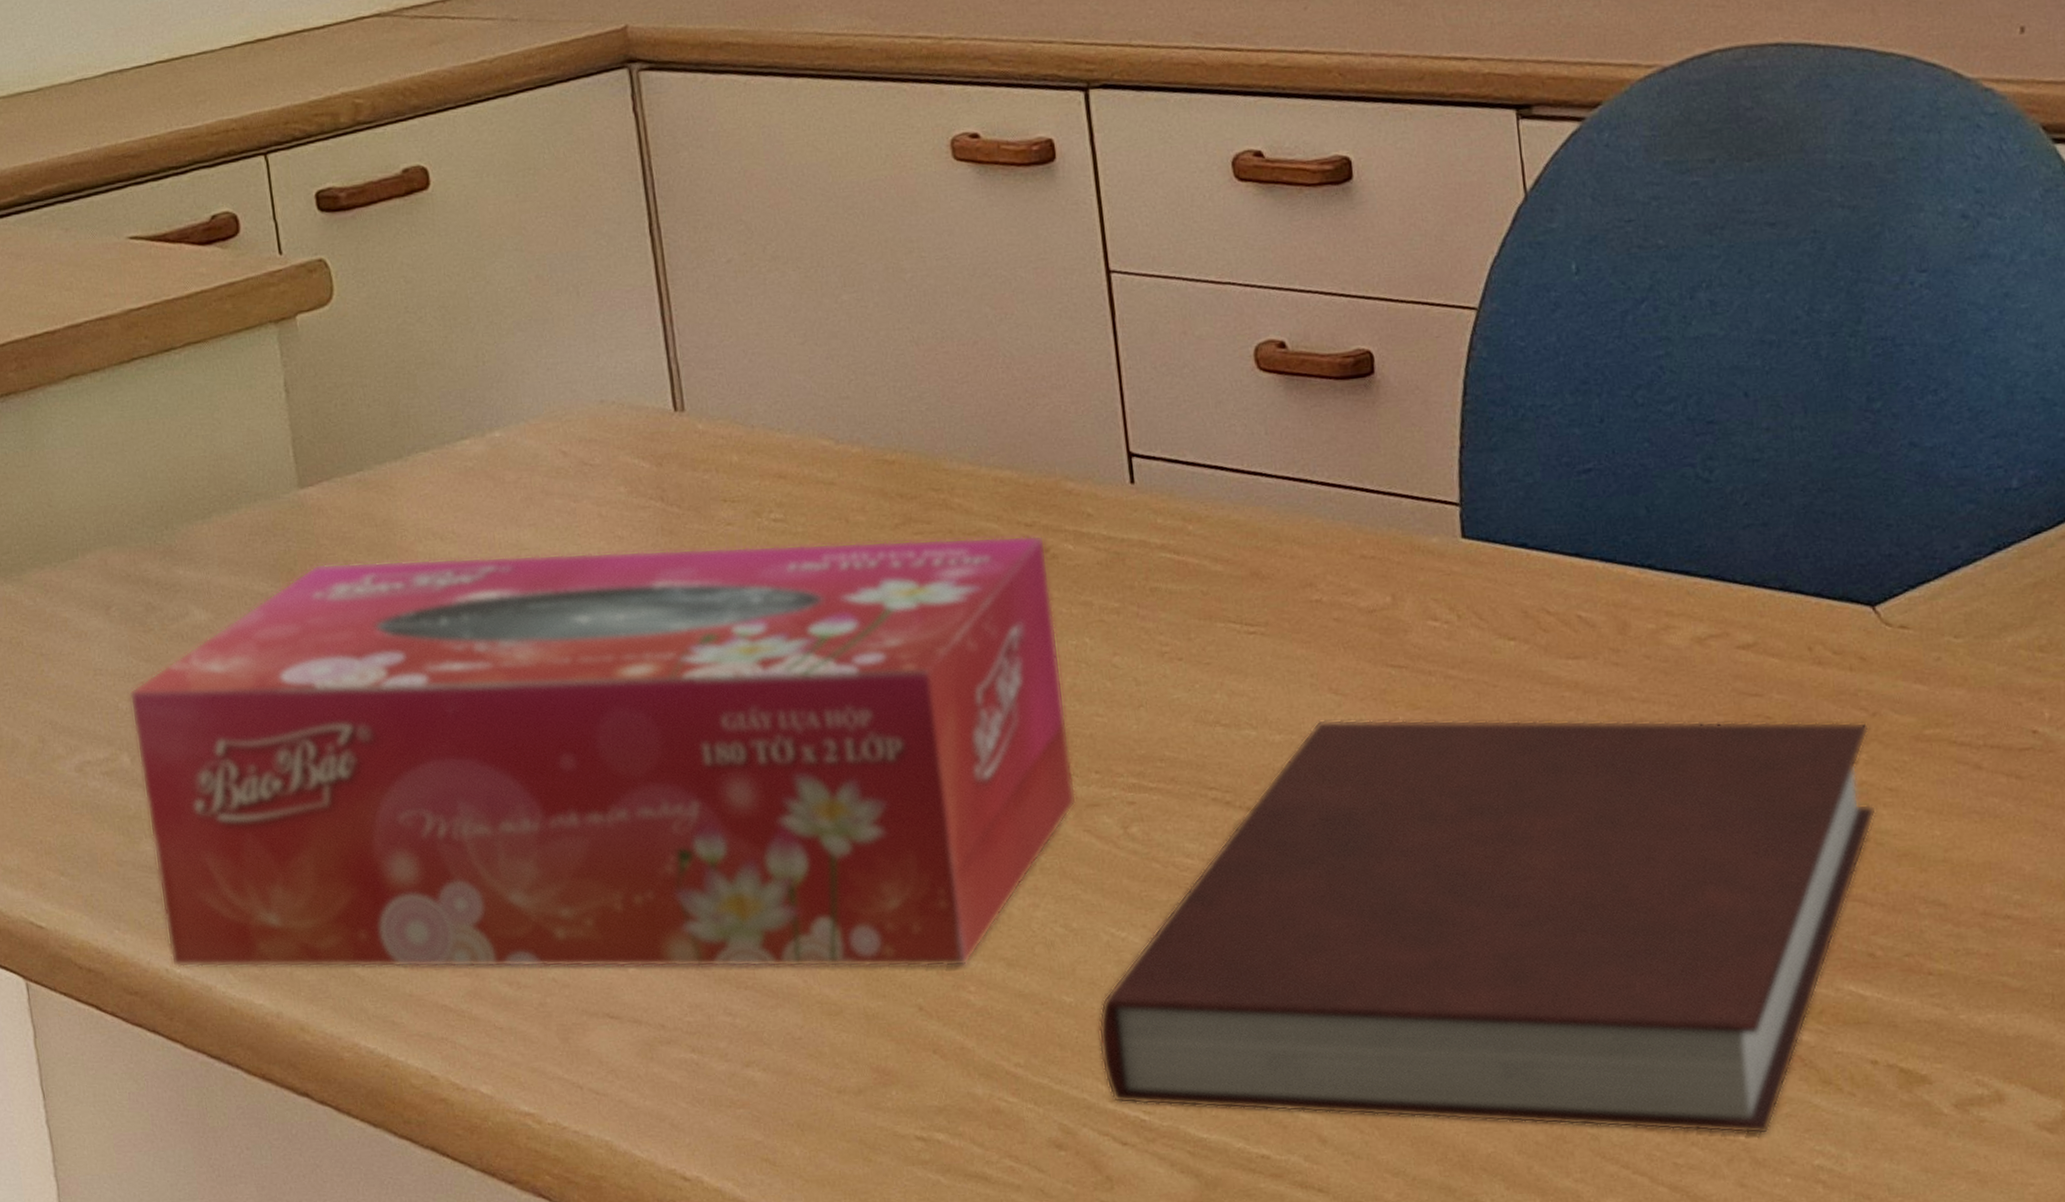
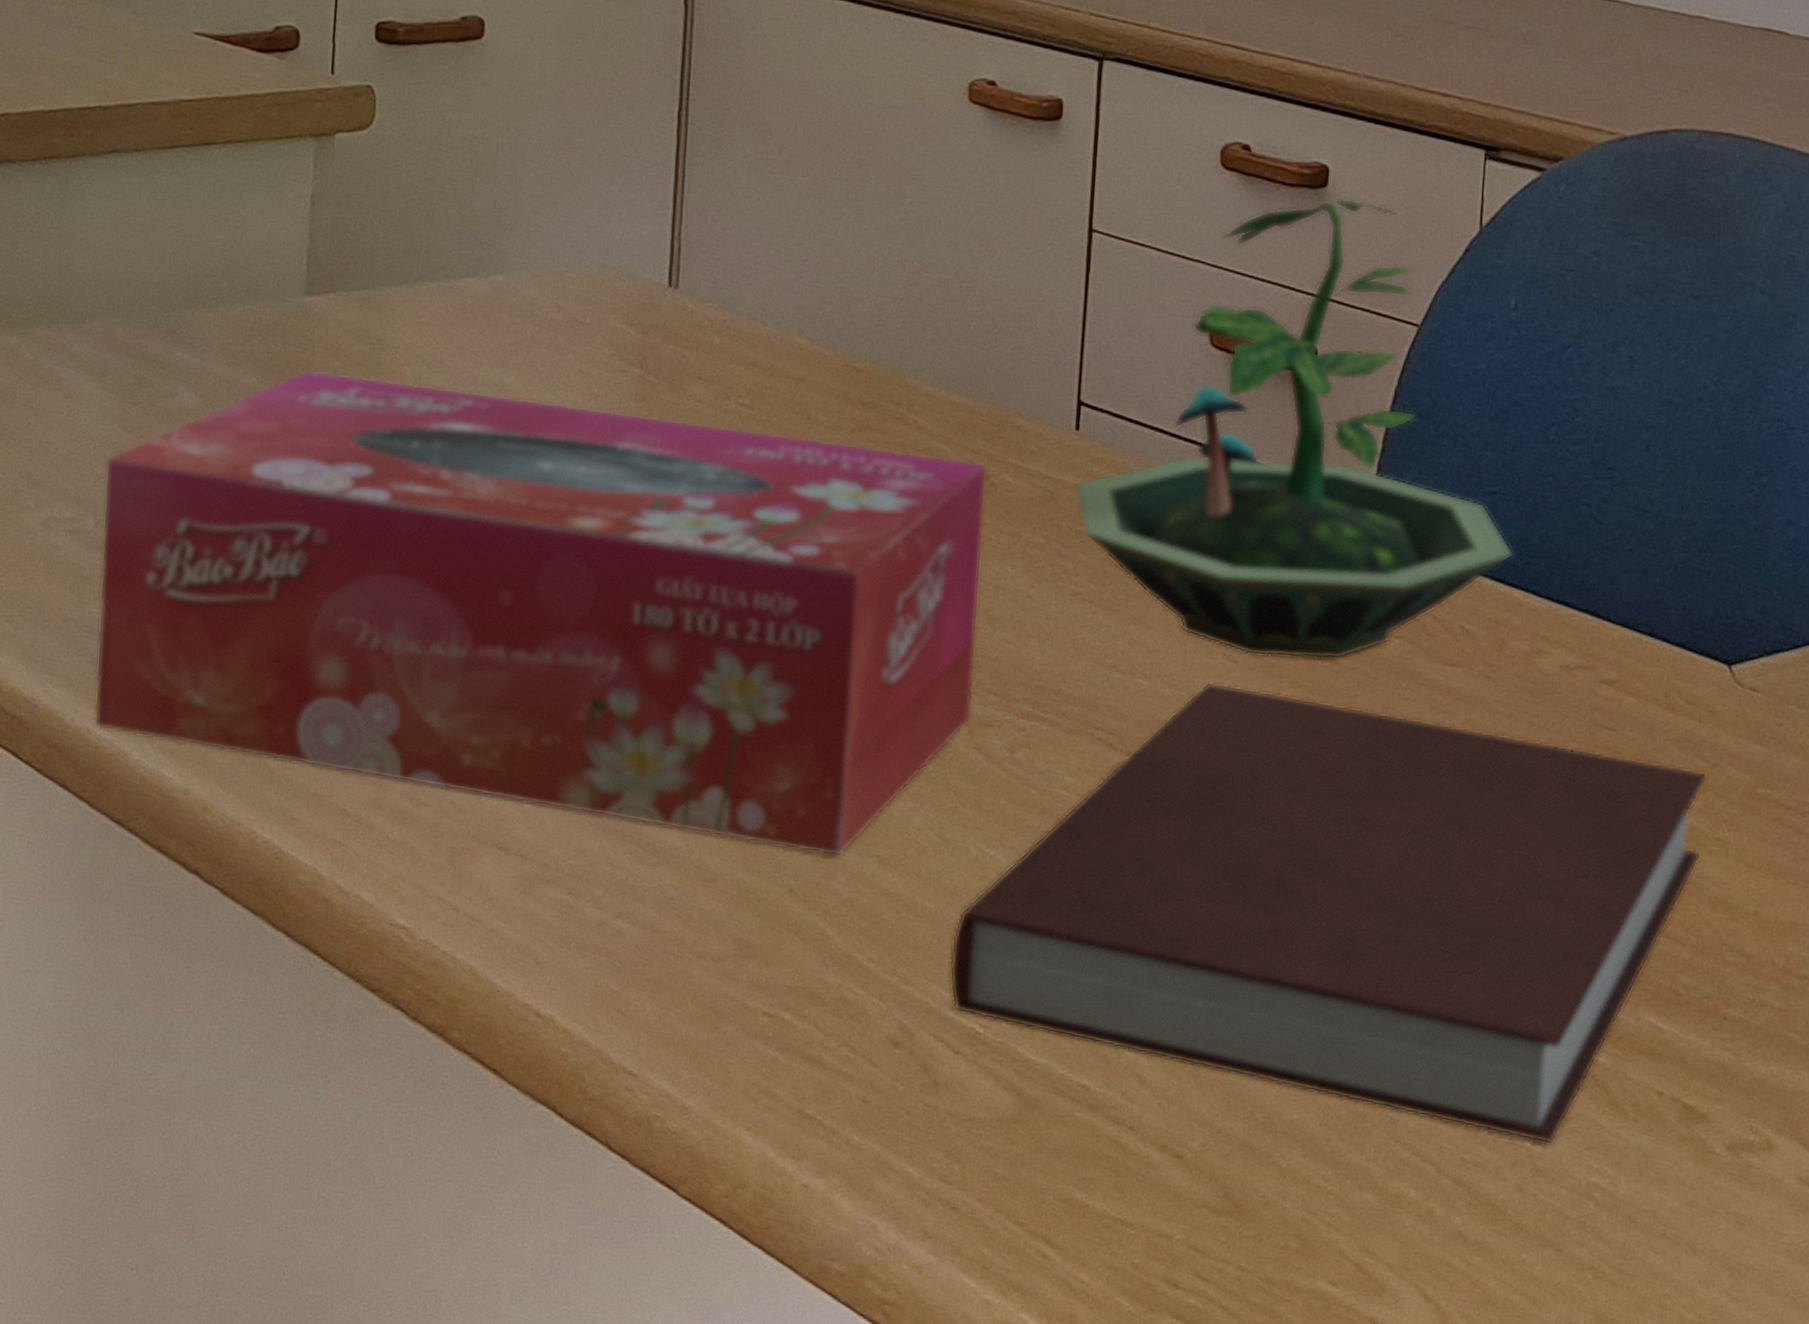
terrarium: none [1141,187,1621,685] -> present [1075,198,1514,660]

